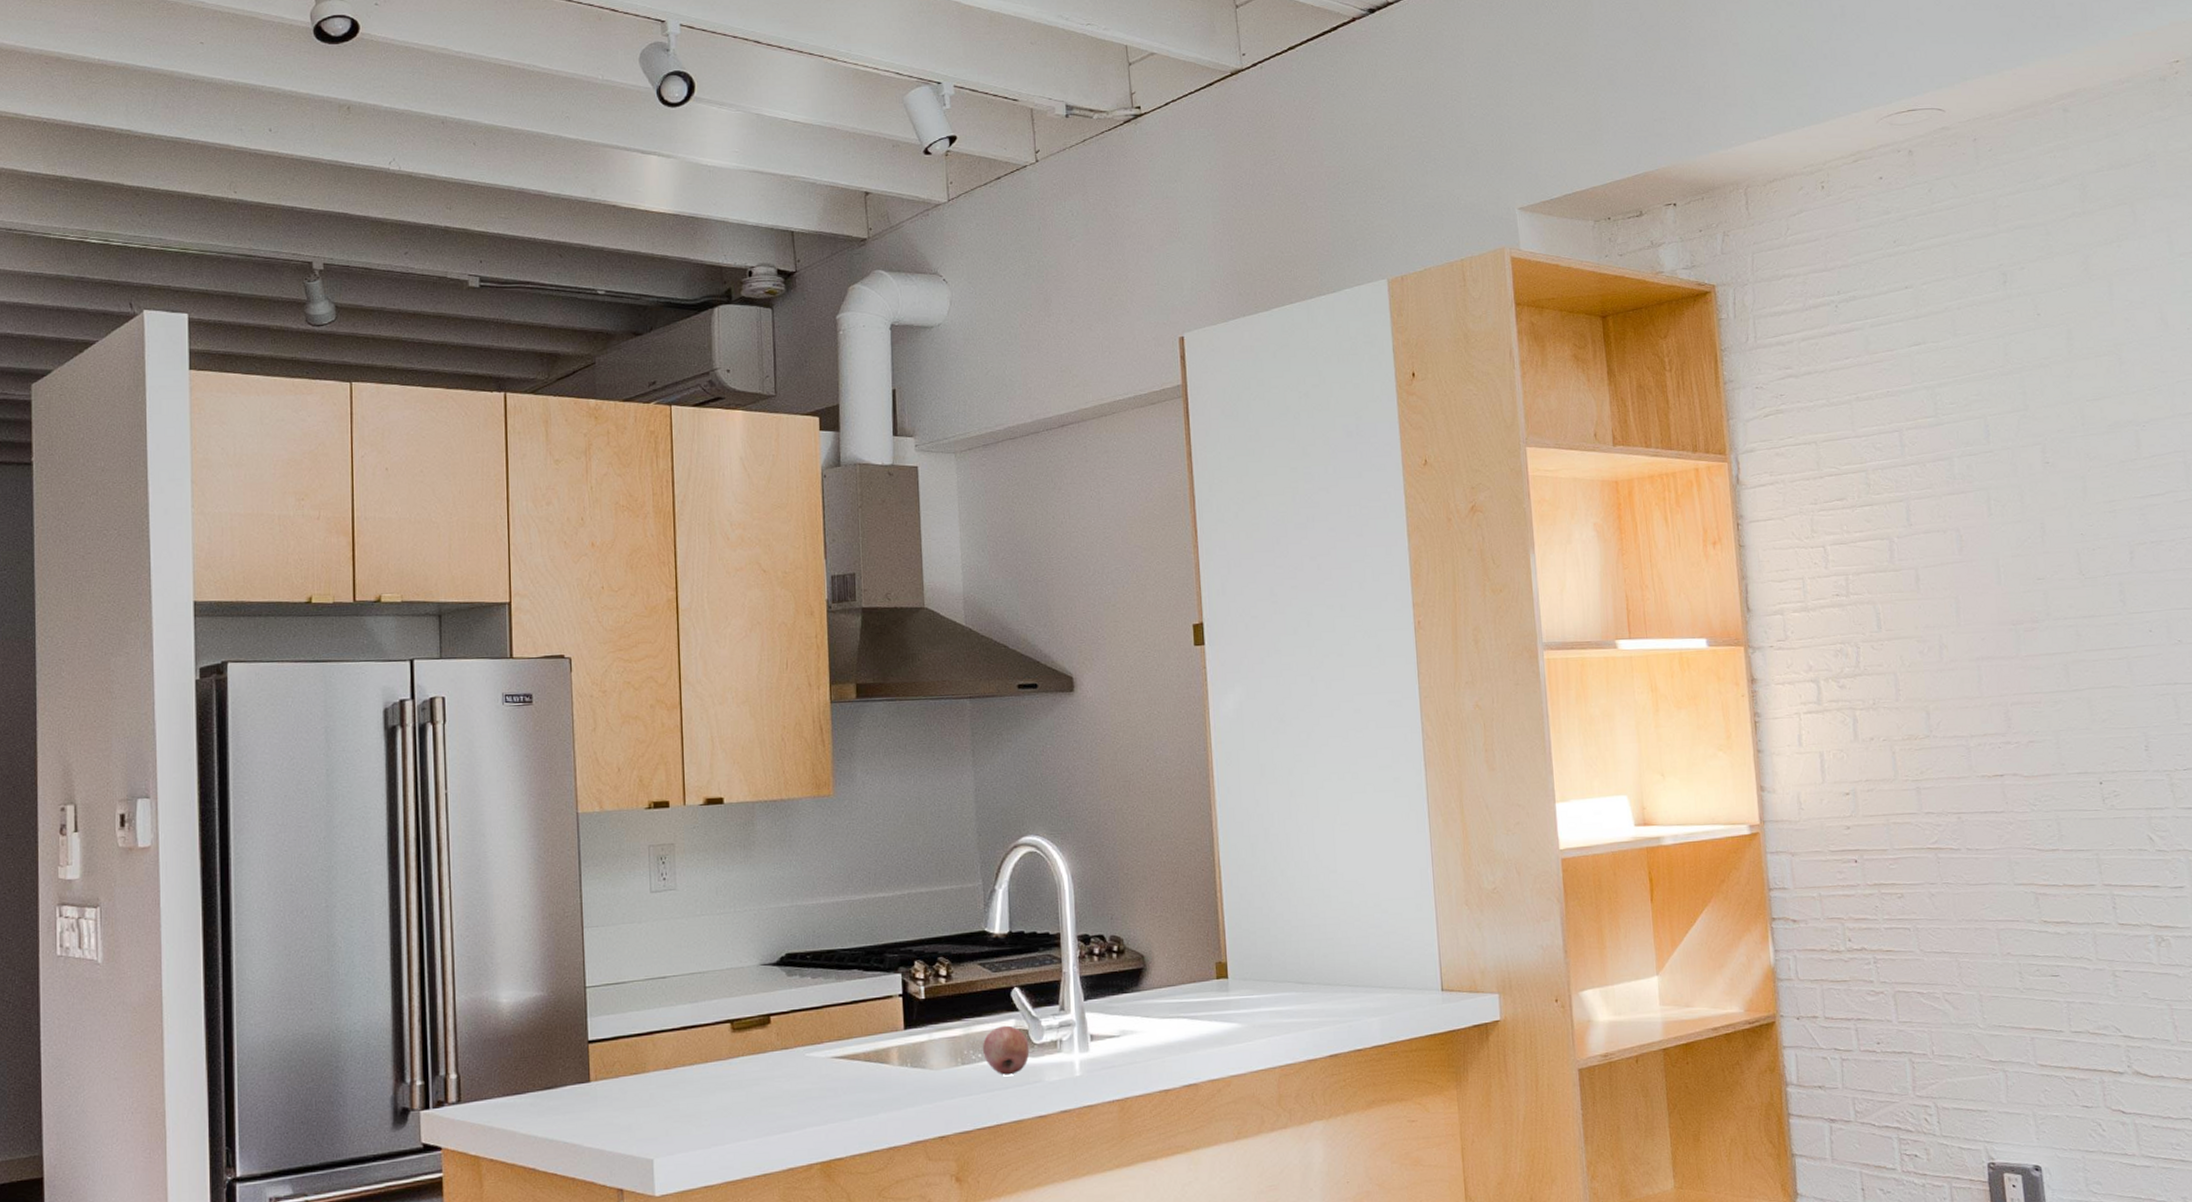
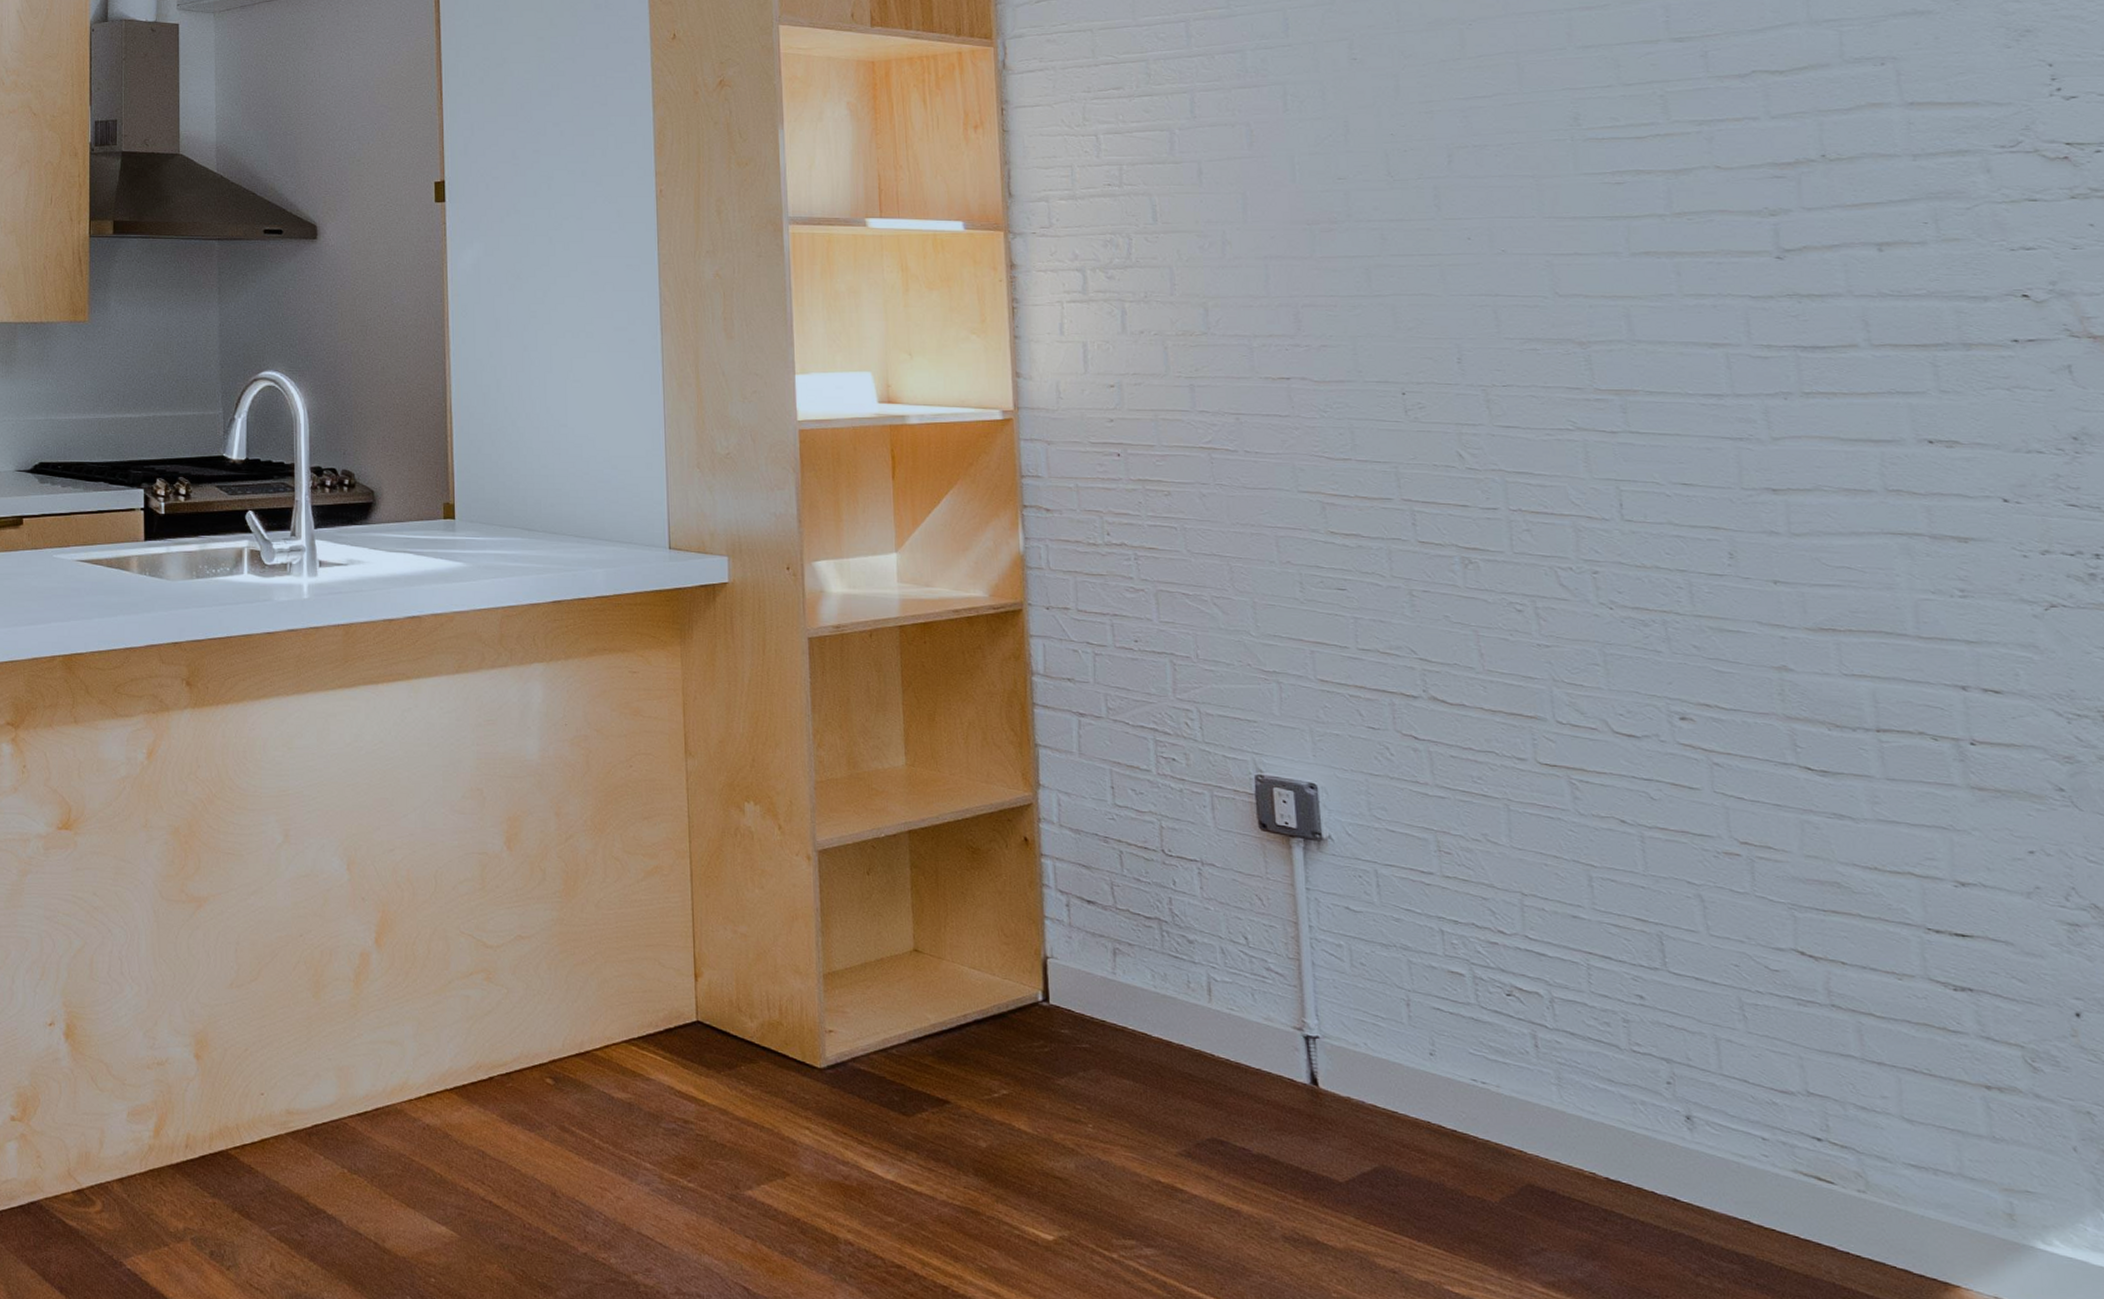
fruit: present [982,1025,1030,1075] -> none [216,545,261,592]

